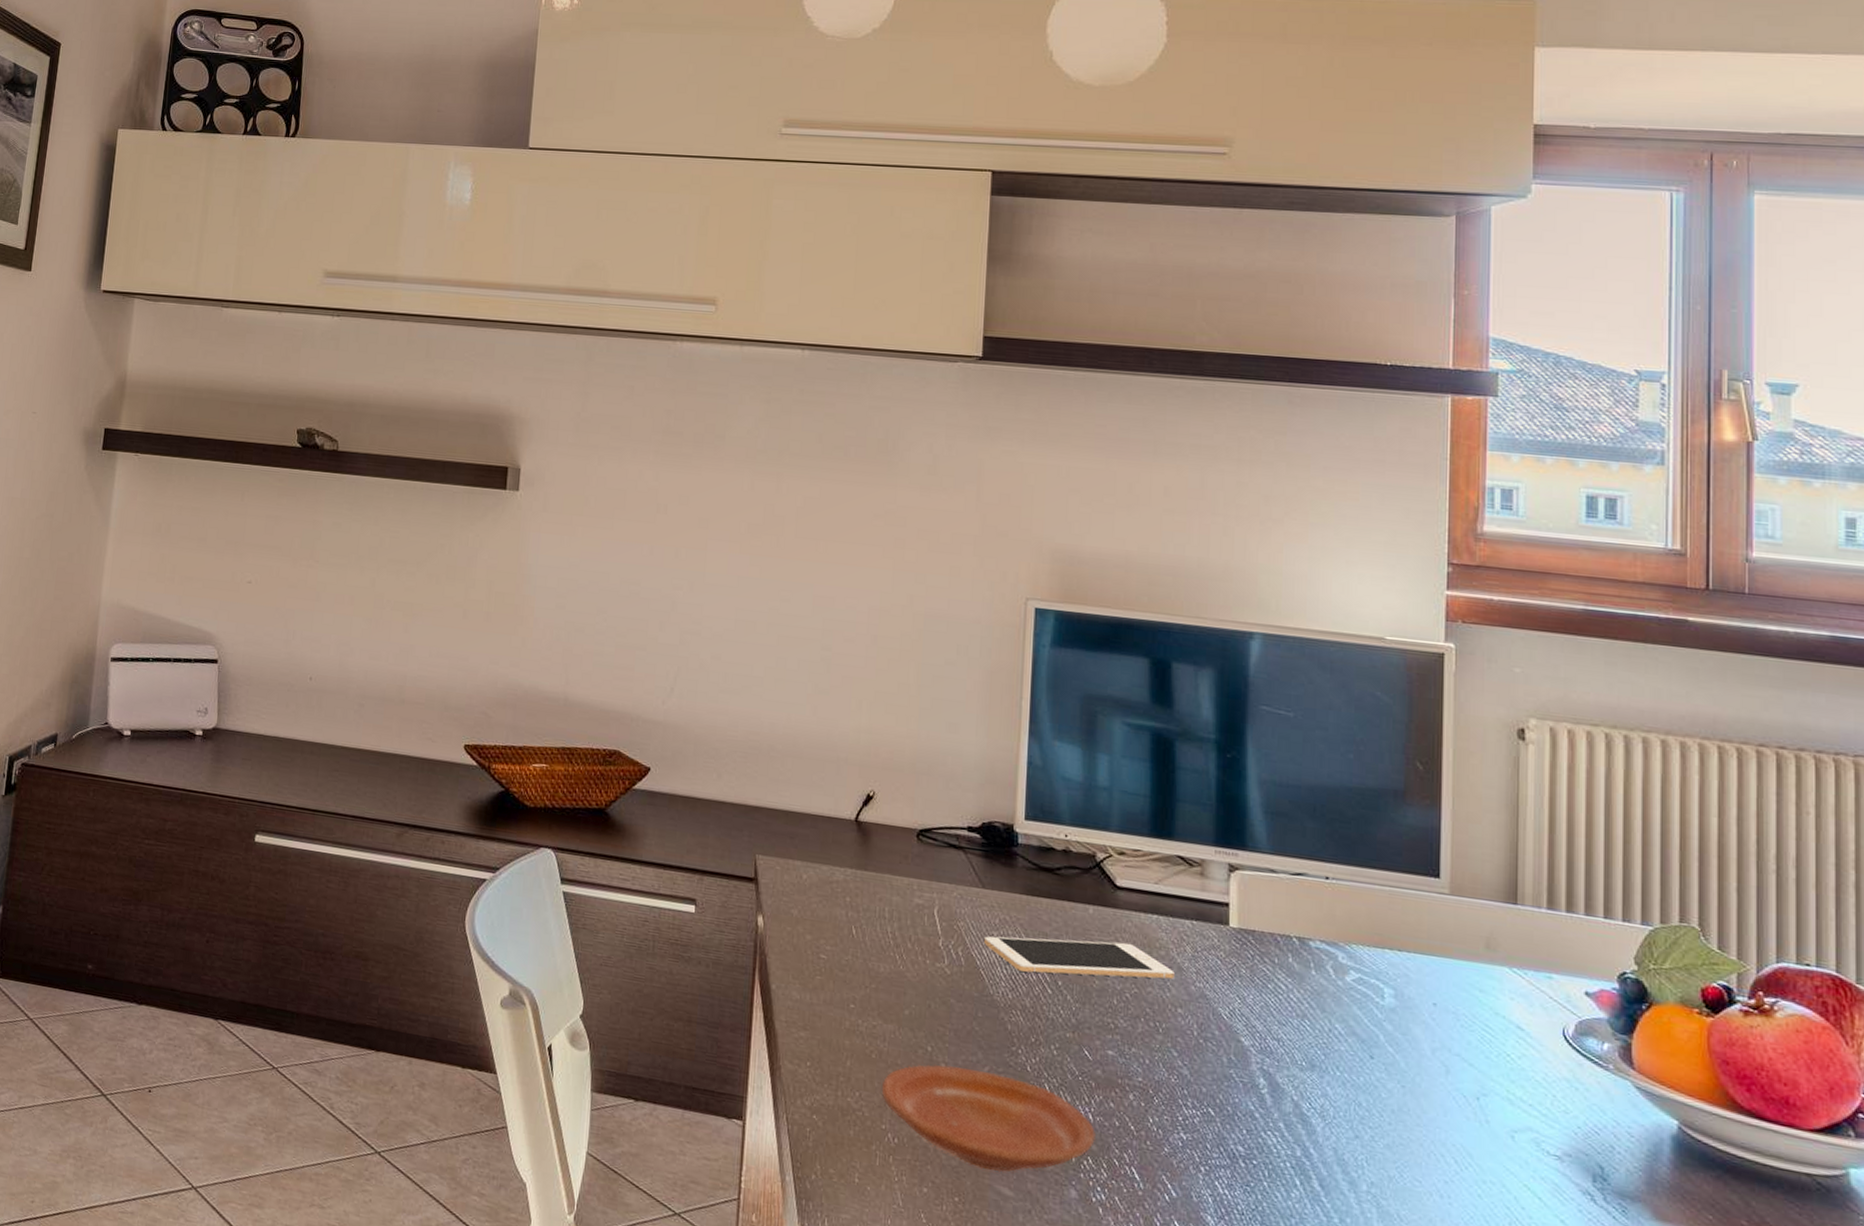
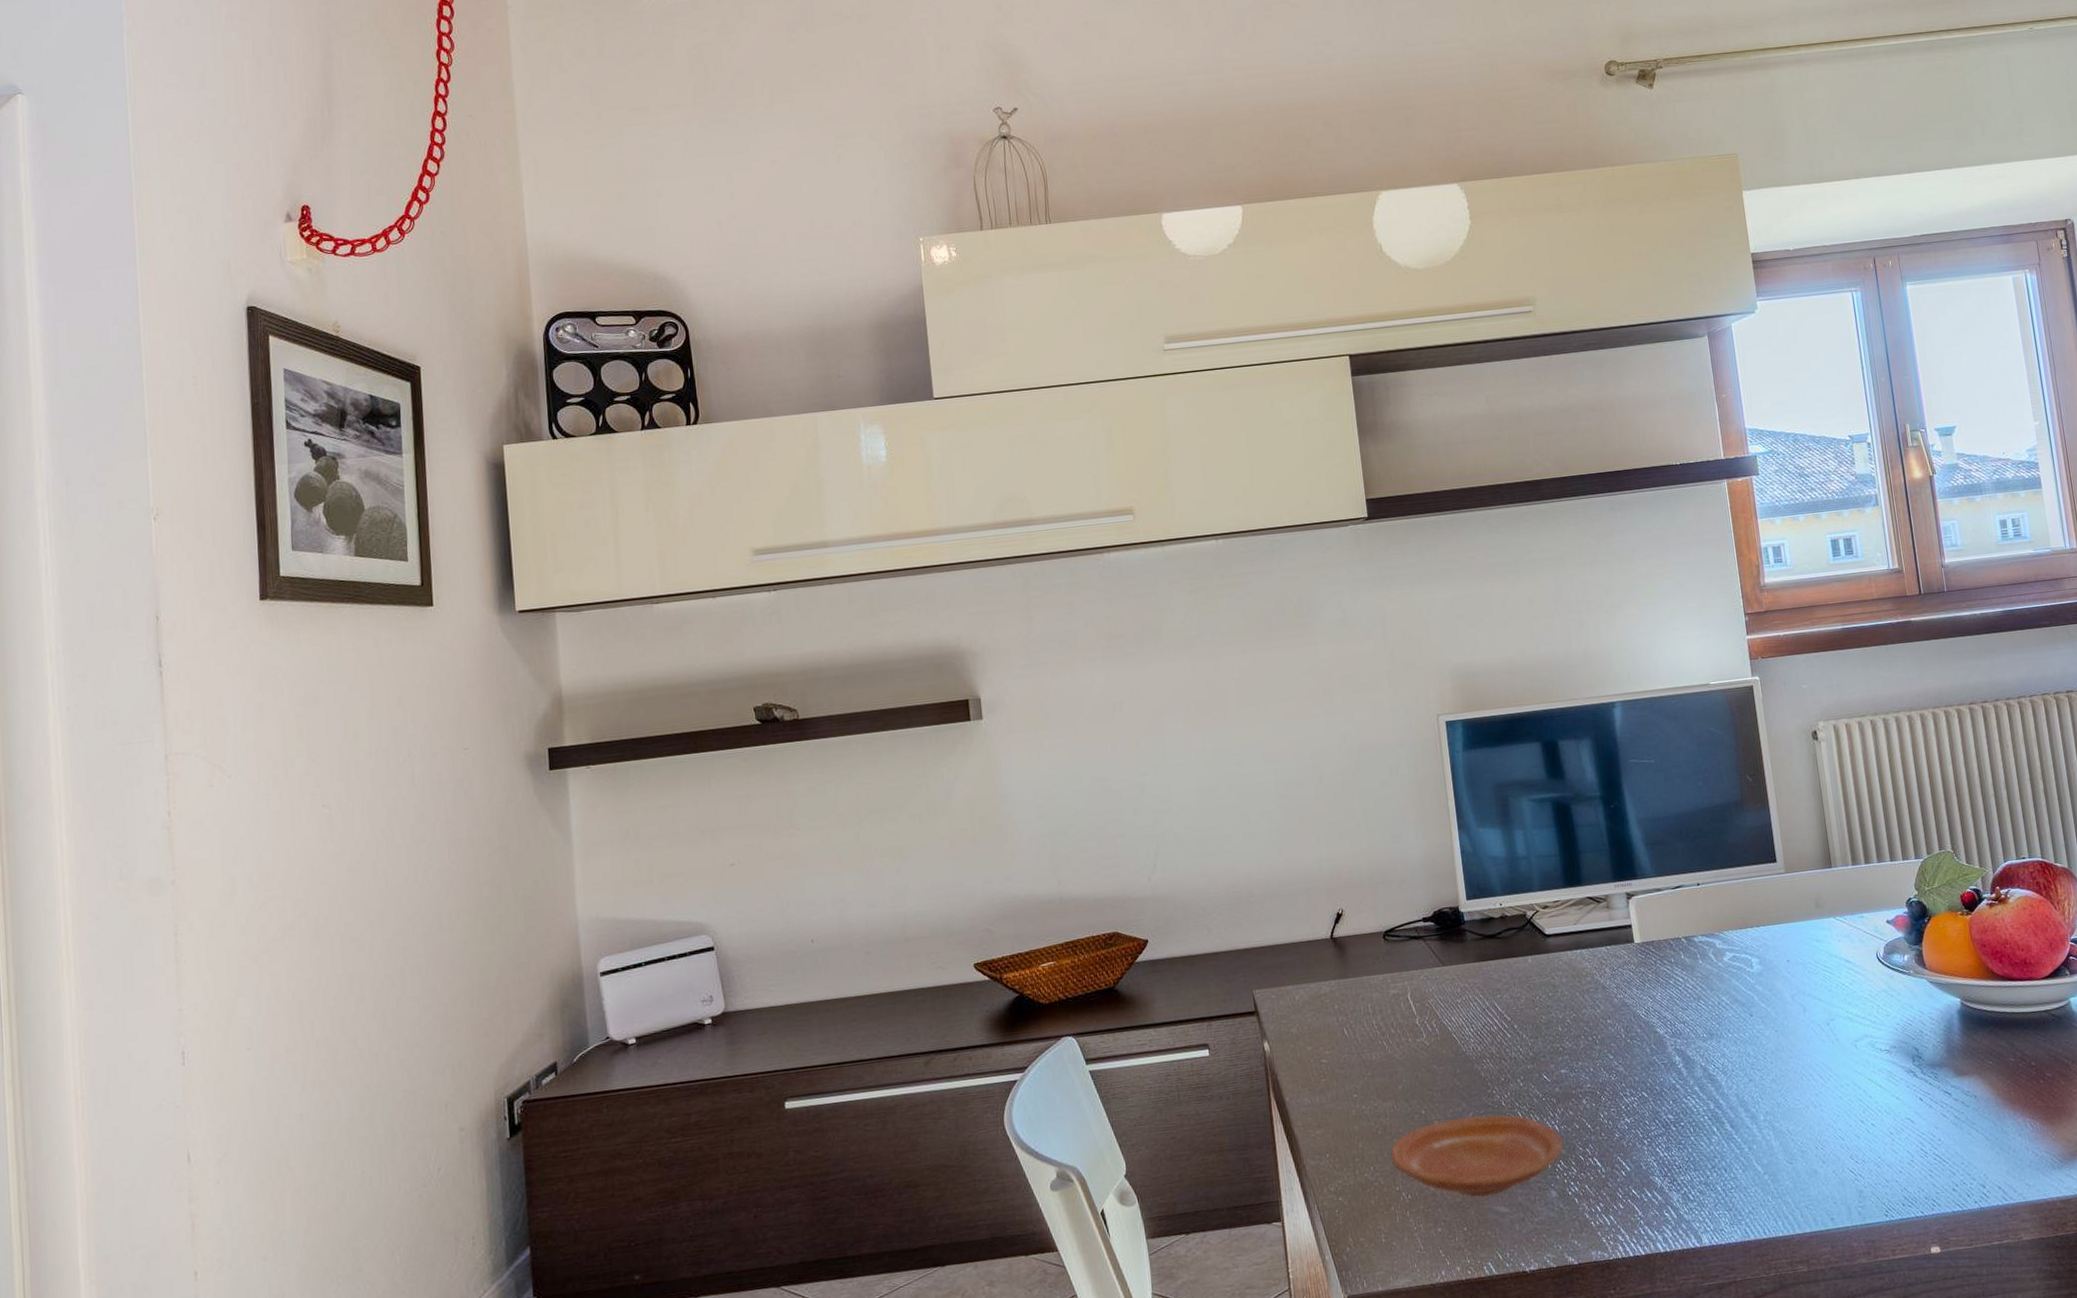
cell phone: present [984,936,1175,980] -> none [1451,978,1601,1026]

